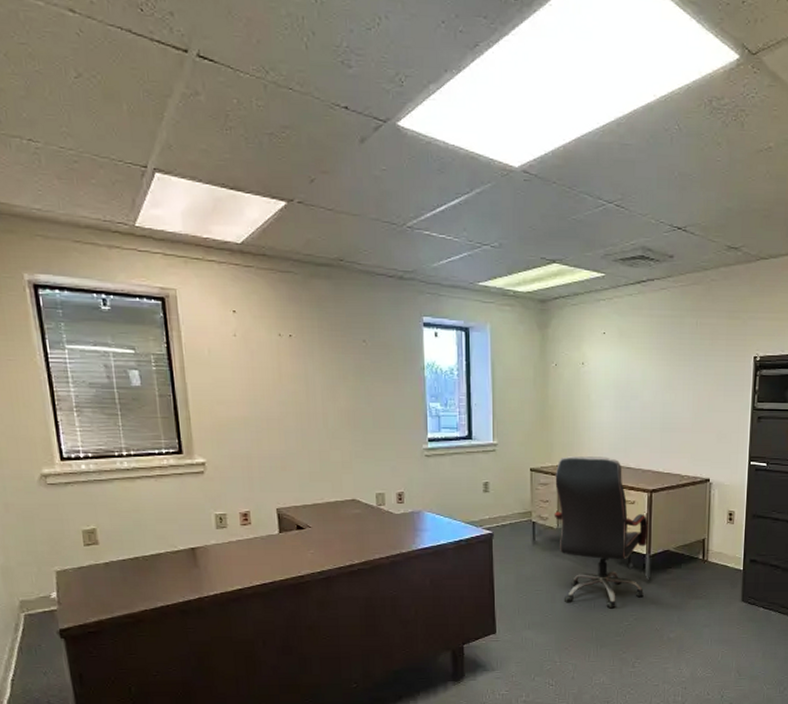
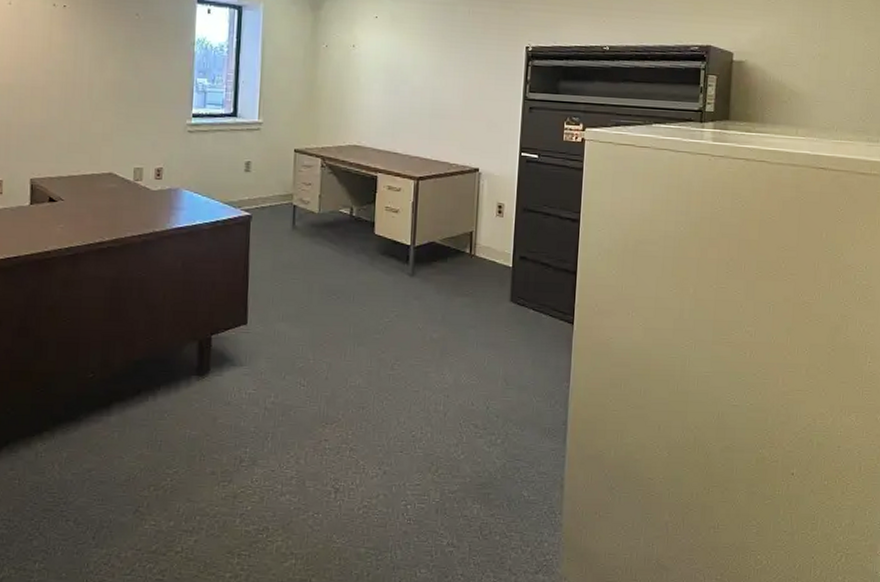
office chair: present [554,456,649,609] -> none [316,139,414,303]

